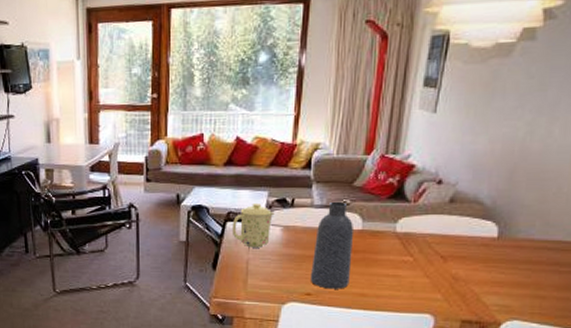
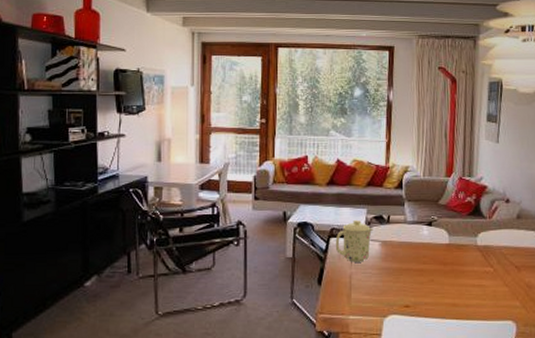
vase: present [311,201,354,289] -> none [408,218,443,300]

